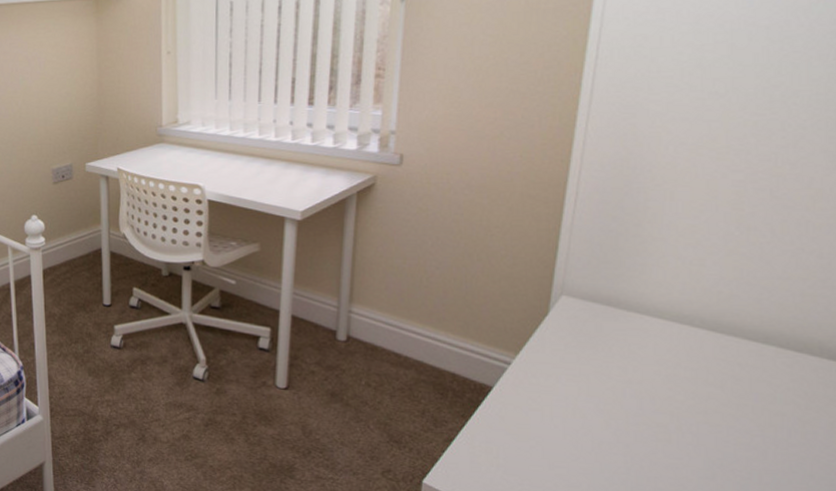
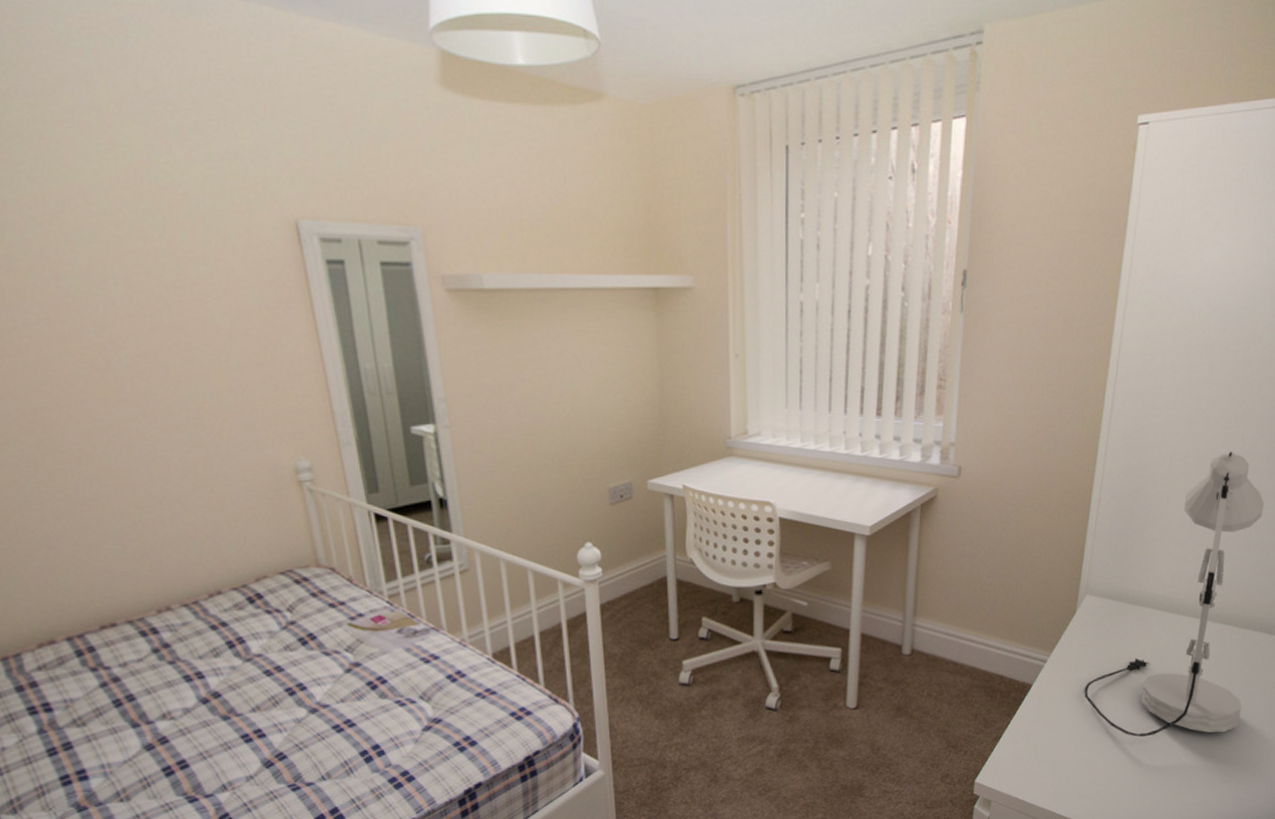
desk lamp: none [561,142,821,473] -> present [1084,452,1265,738]

